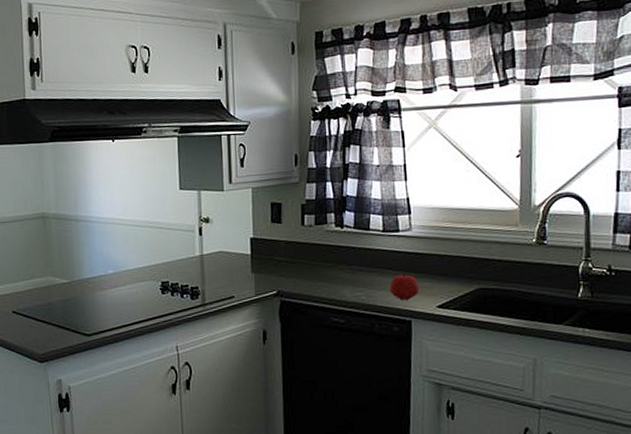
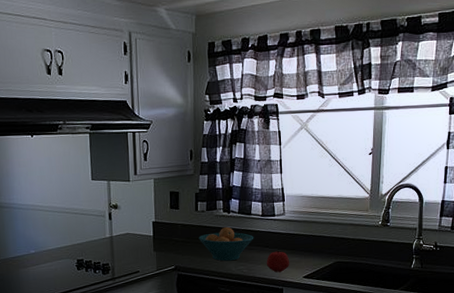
fruit bowl: none [305,244,374,286] -> present [198,226,254,261]

